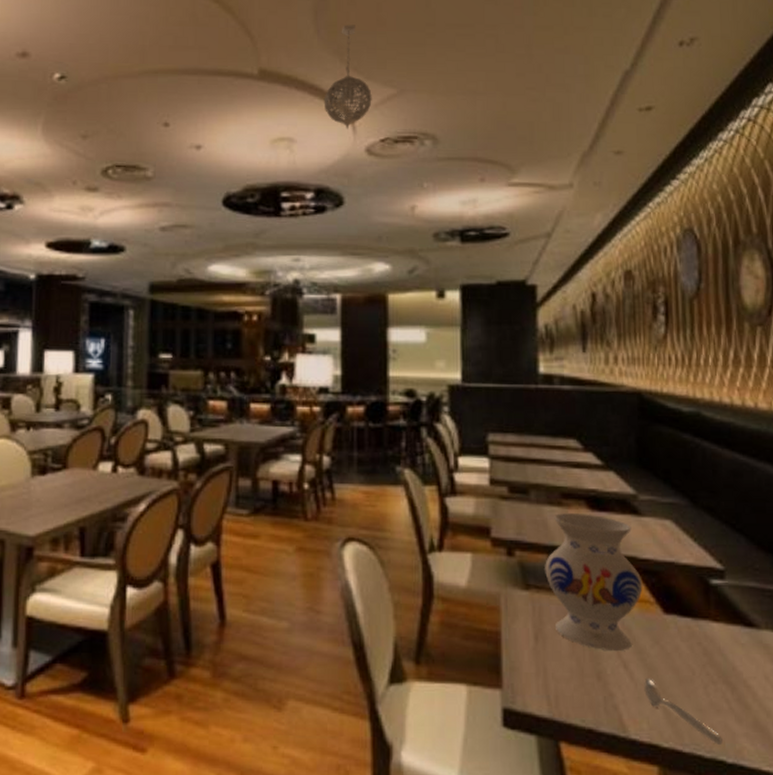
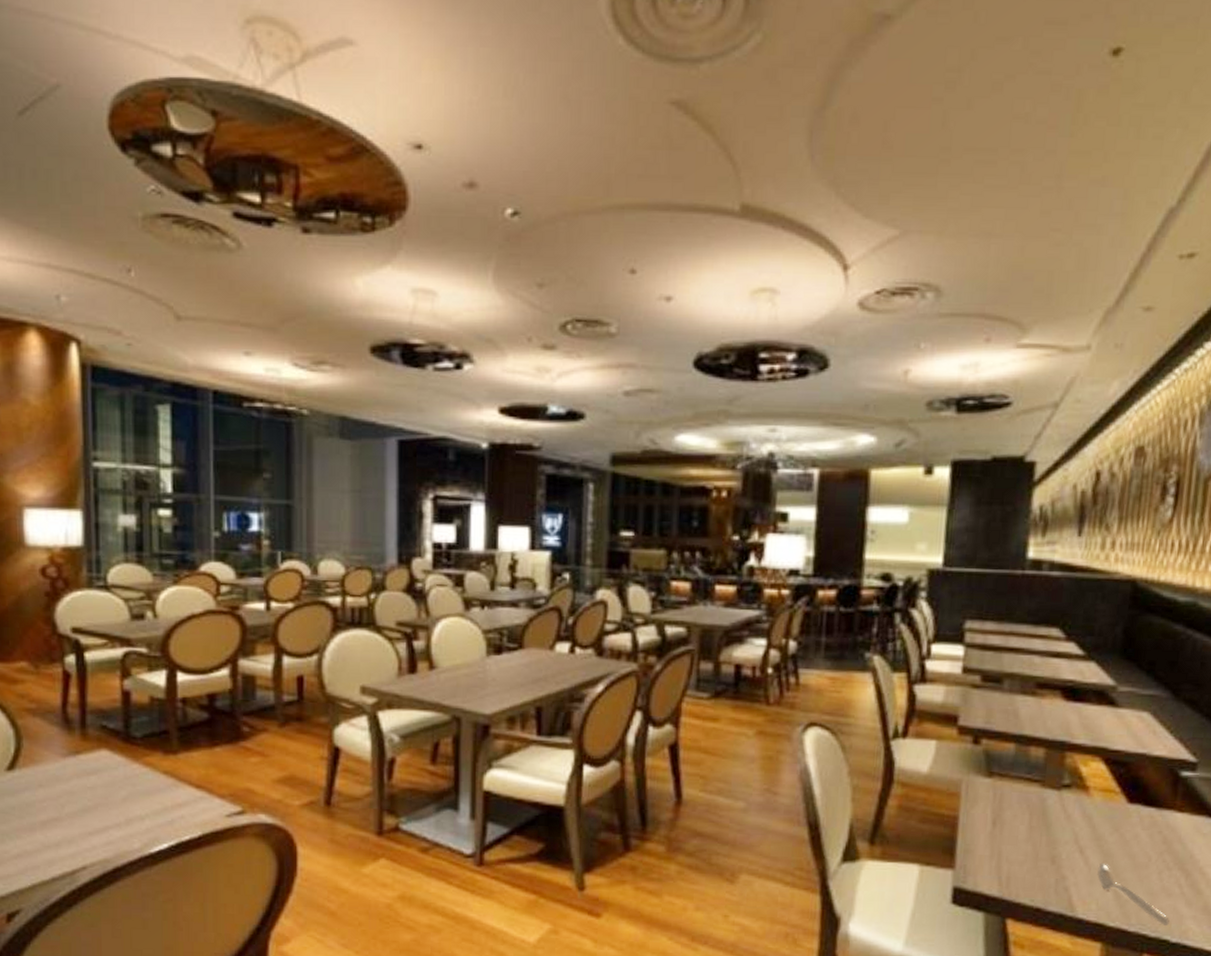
pendant light: present [323,24,372,129] -> none [813,148,870,278]
vase: present [545,513,643,652] -> none [1010,703,1110,838]

